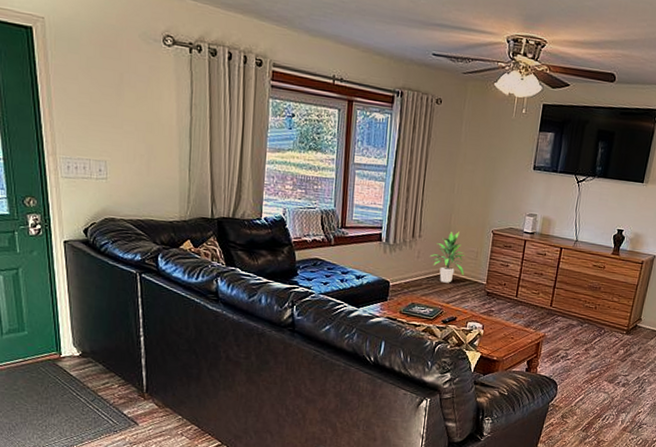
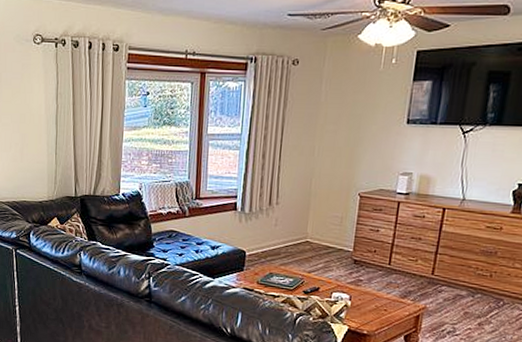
indoor plant: present [430,231,465,283] -> none [289,196,328,251]

